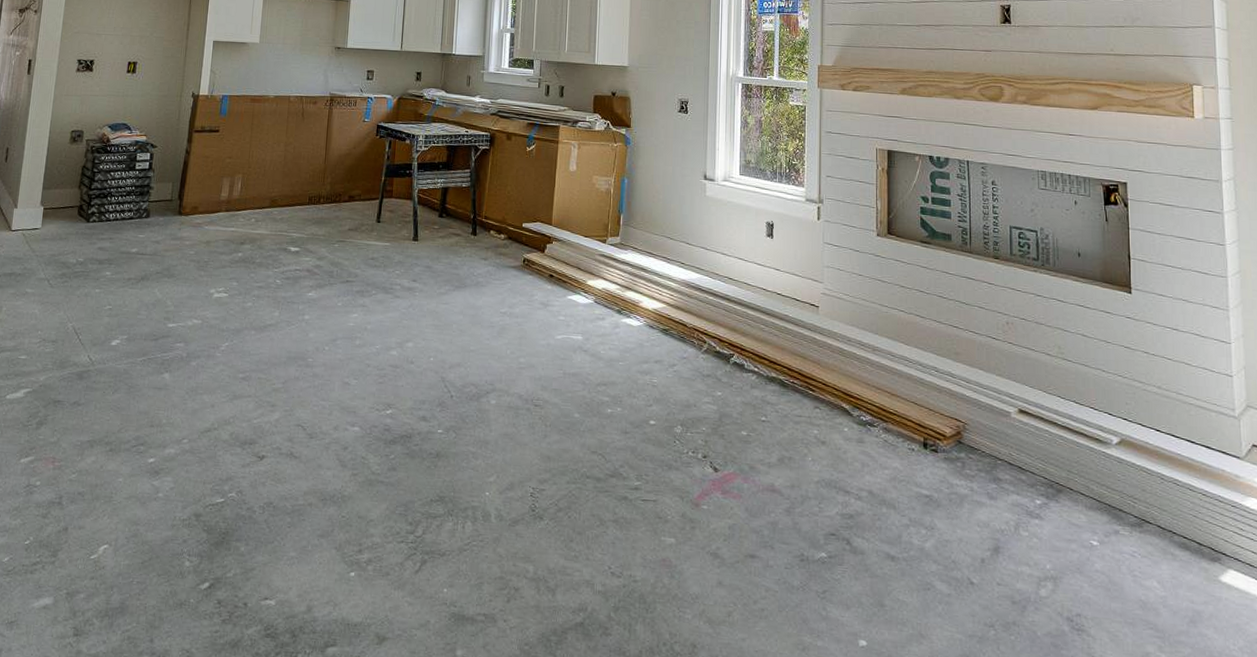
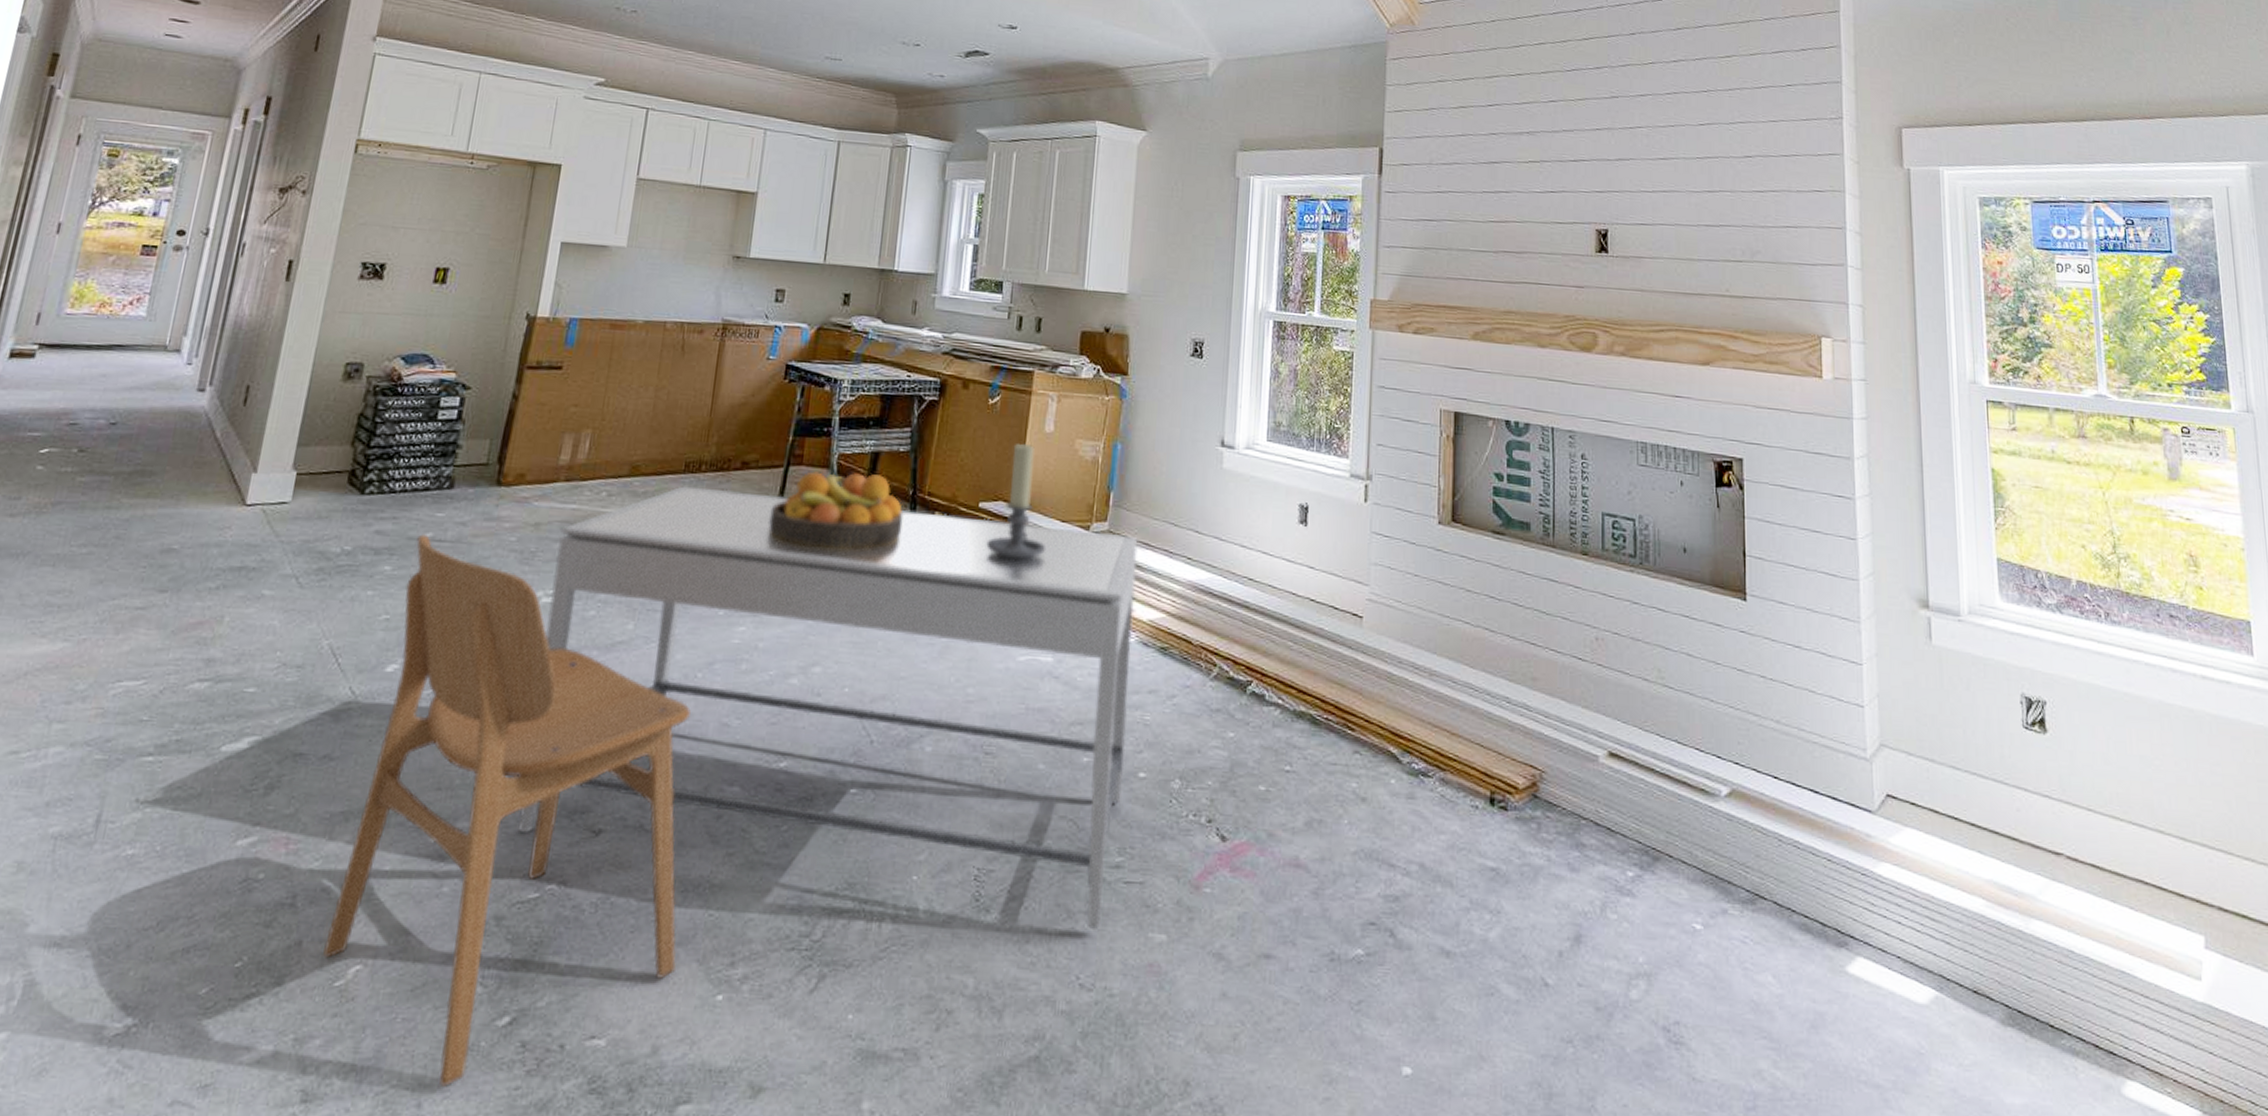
dining chair: none [82,249,323,629] -> present [323,534,692,1087]
dining table: none [207,214,643,533] -> present [517,486,1138,929]
fruit bowl: none [370,202,467,258] -> present [769,471,904,549]
candle holder: none [529,179,573,265] -> present [986,443,1045,560]

